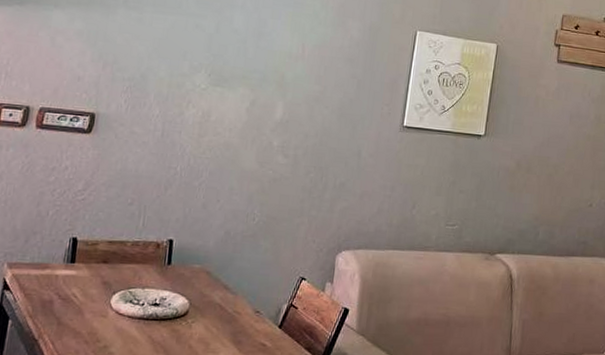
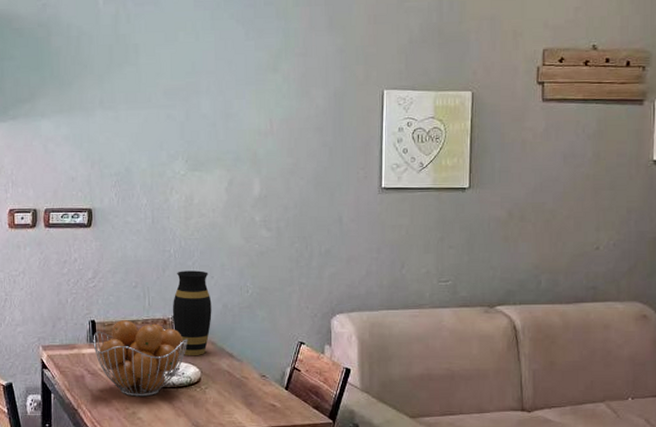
fruit basket: none [70,240,181,329] -> present [93,320,188,397]
vase: none [167,191,215,286] -> present [172,270,212,356]

